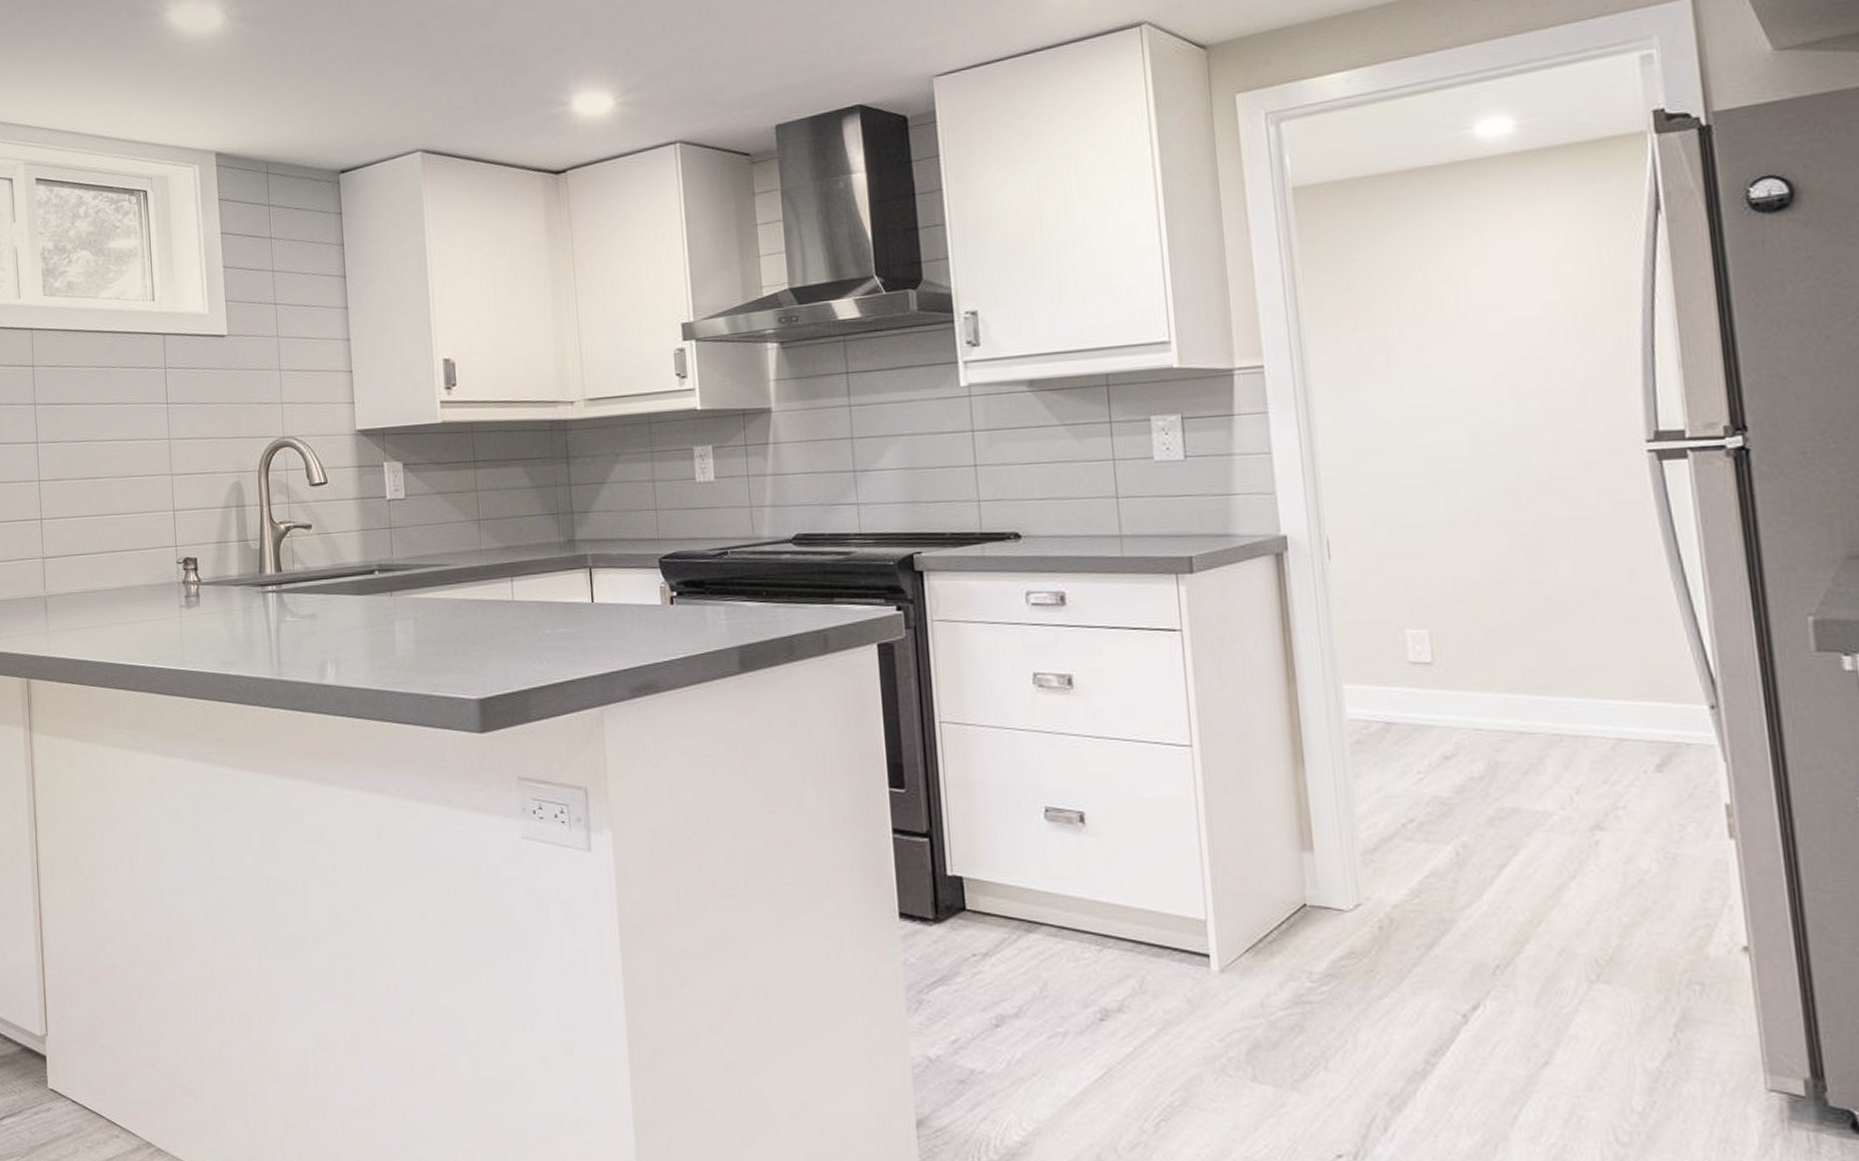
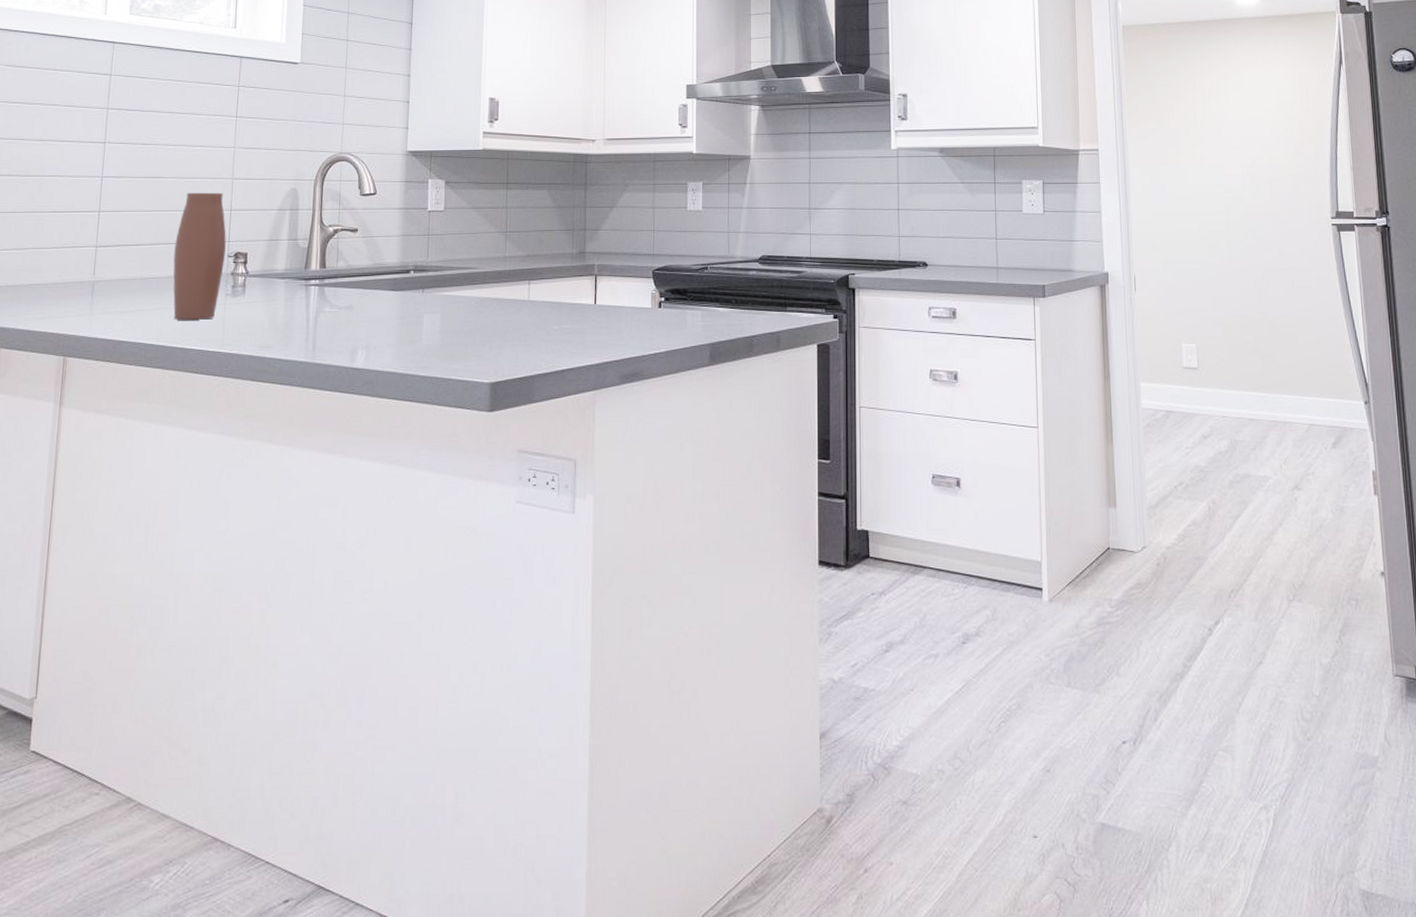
vase: none [121,491,175,636] -> present [173,192,226,320]

